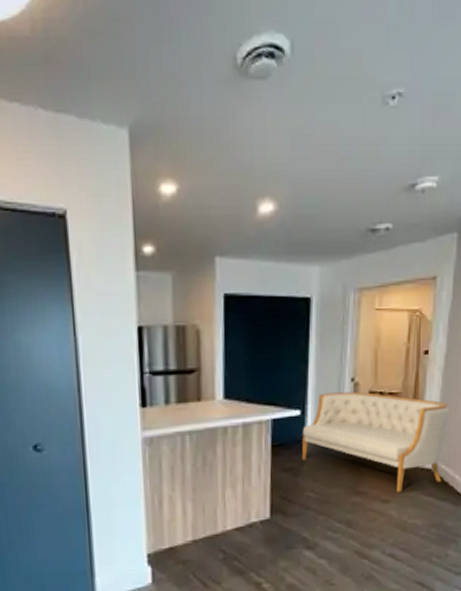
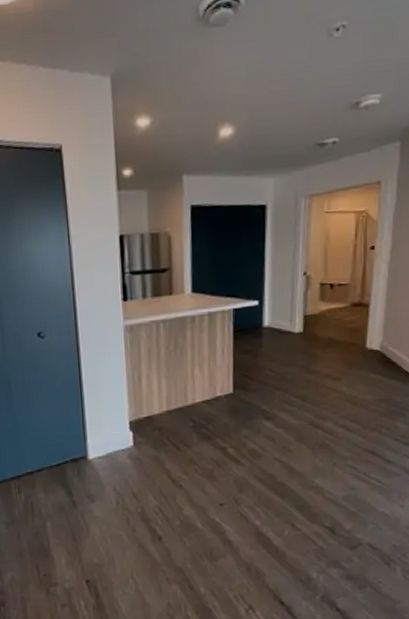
sofa: present [301,391,449,493] -> none [260,284,395,372]

